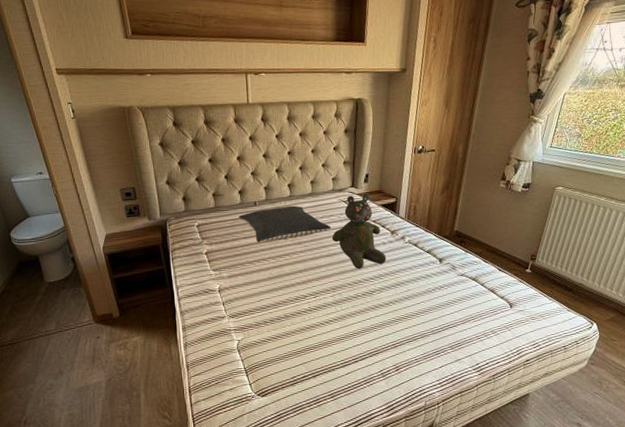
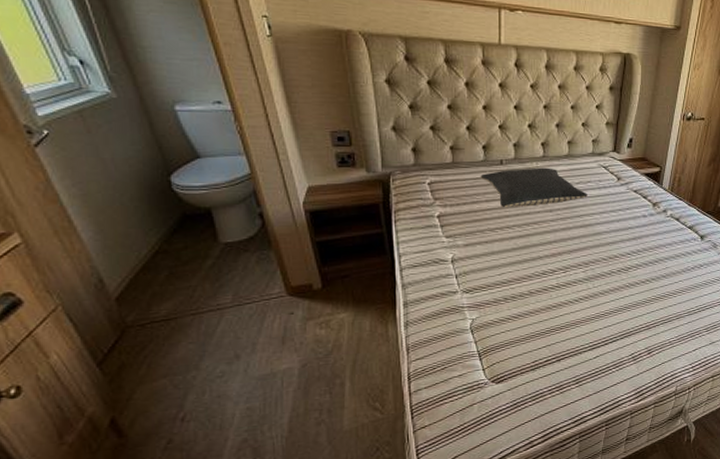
teddy bear: present [331,193,387,269] -> none [587,160,646,242]

